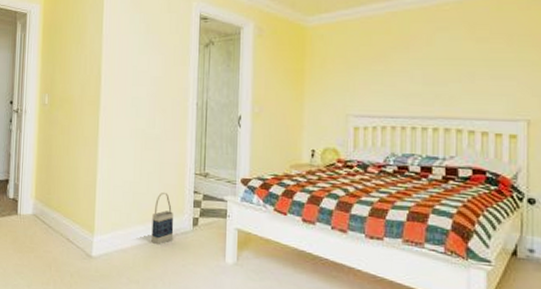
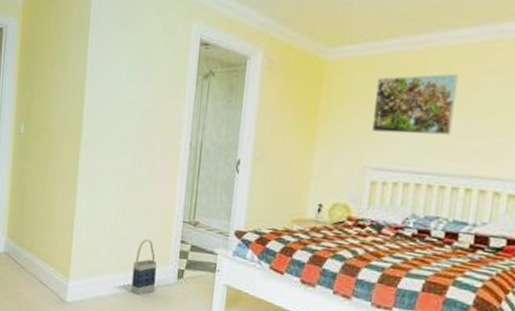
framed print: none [350,32,416,85] -> present [371,73,459,135]

